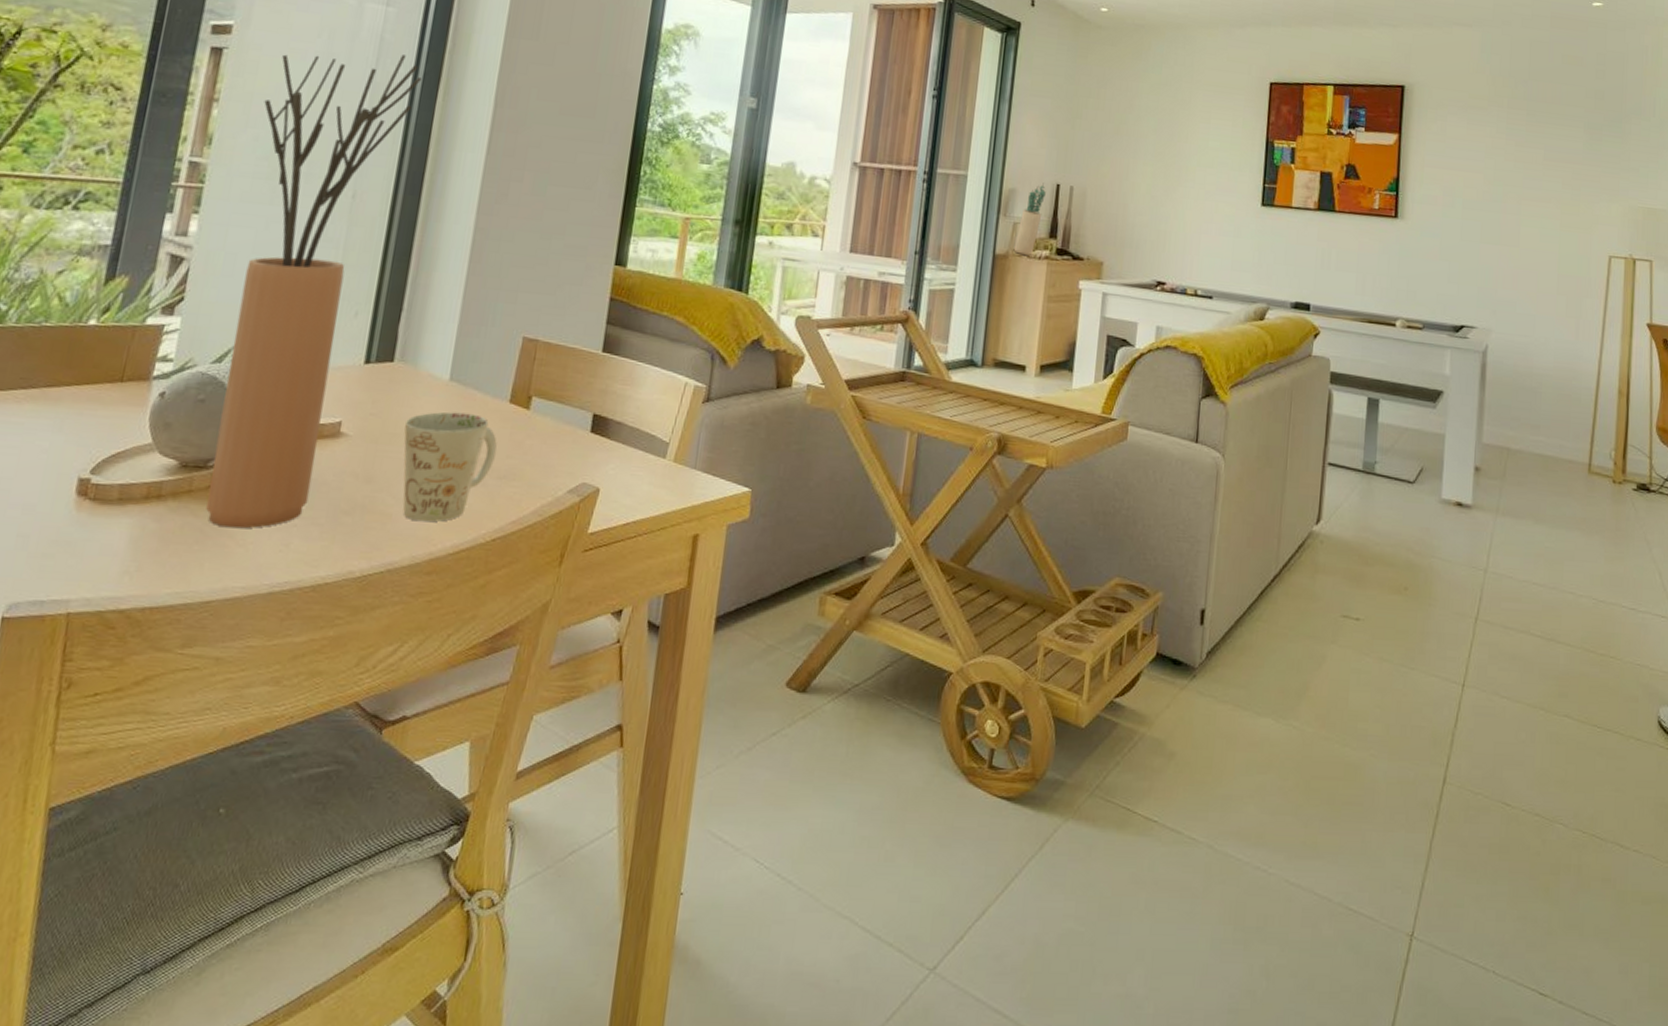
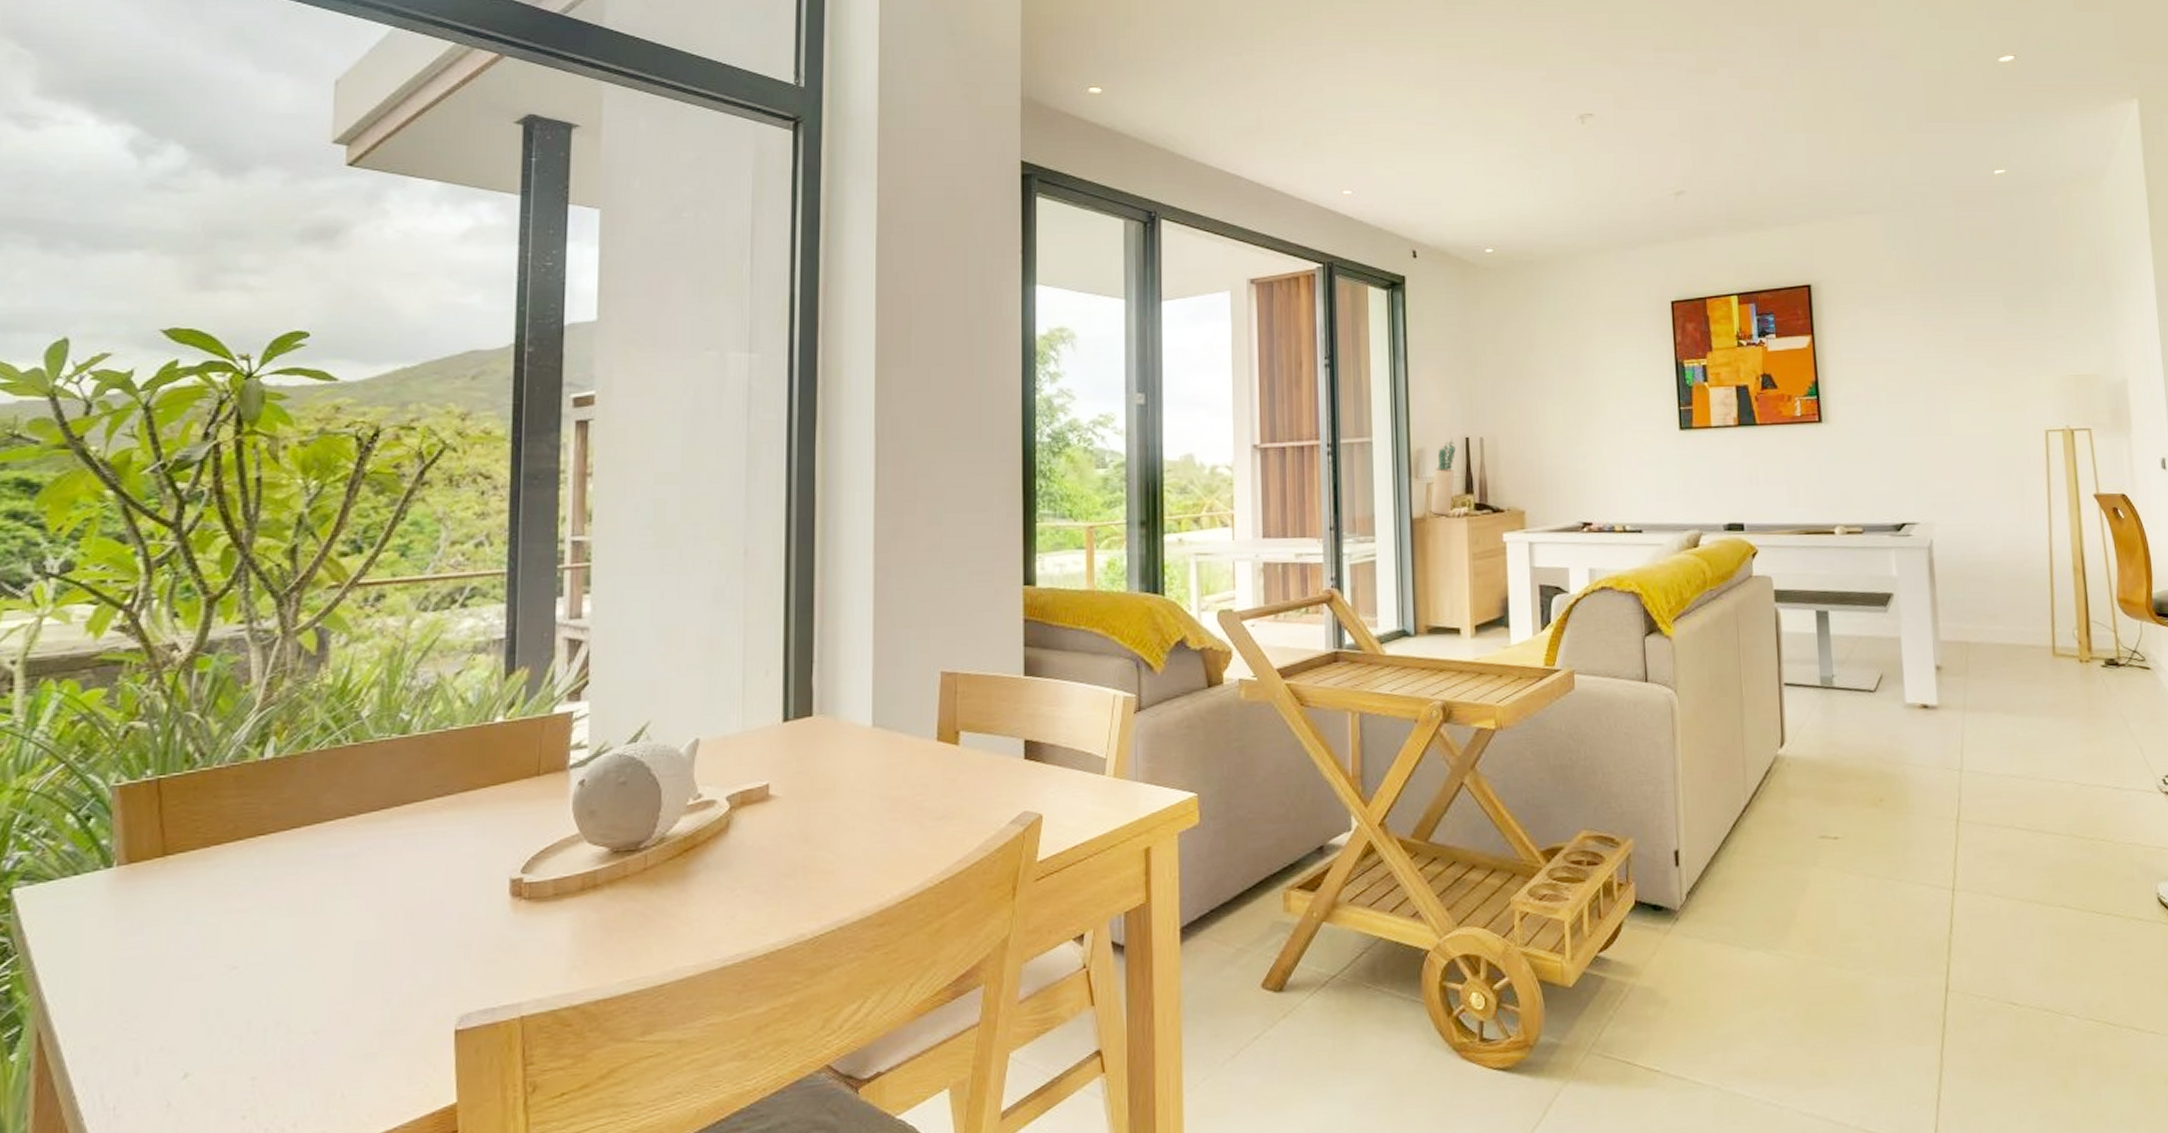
vase: present [206,54,421,529] -> none [639,401,796,908]
mug: present [402,411,498,522] -> none [834,757,932,875]

